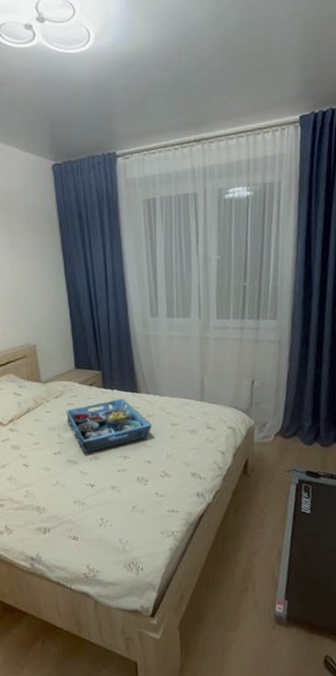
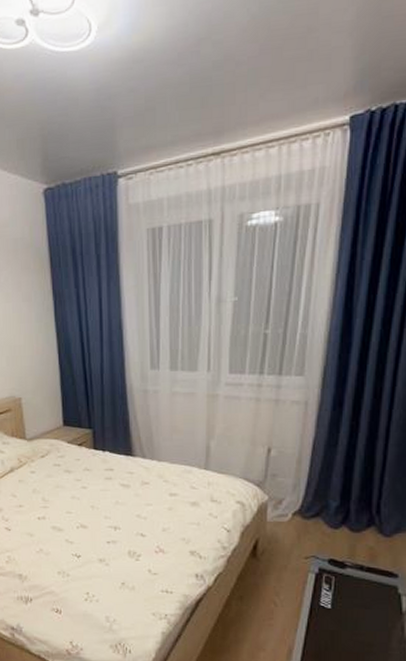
serving tray: present [66,398,152,454] -> none [52,461,147,521]

